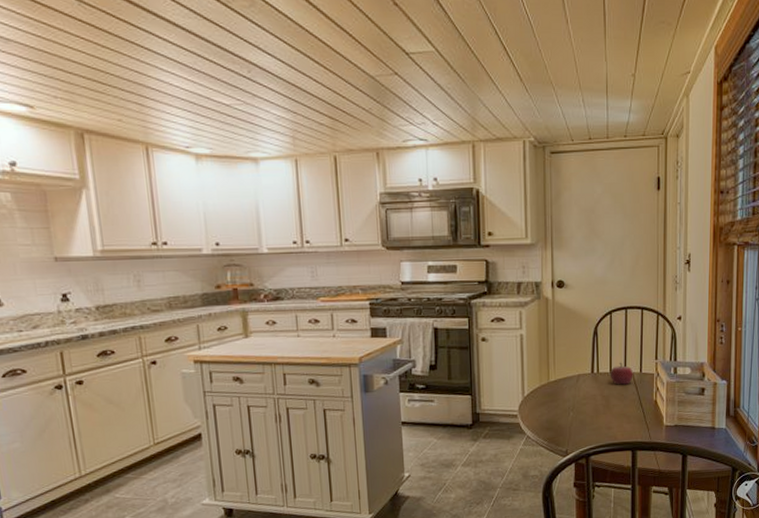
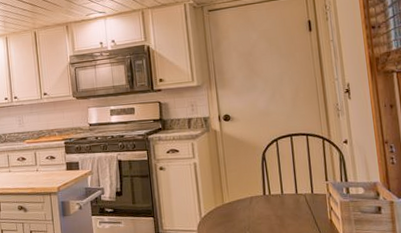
fruit: present [610,362,633,385] -> none [281,184,305,206]

